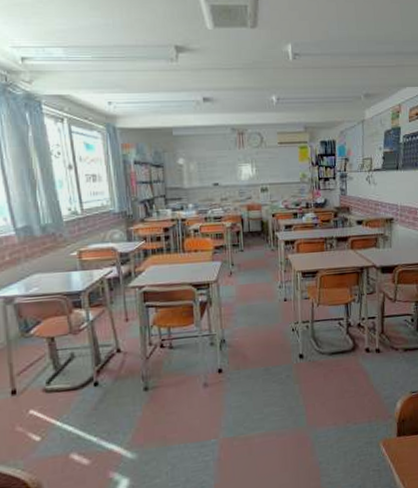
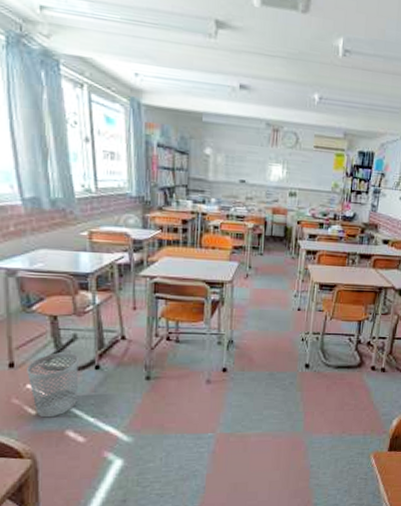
wastebasket: none [29,372,79,443] -> present [27,352,78,418]

